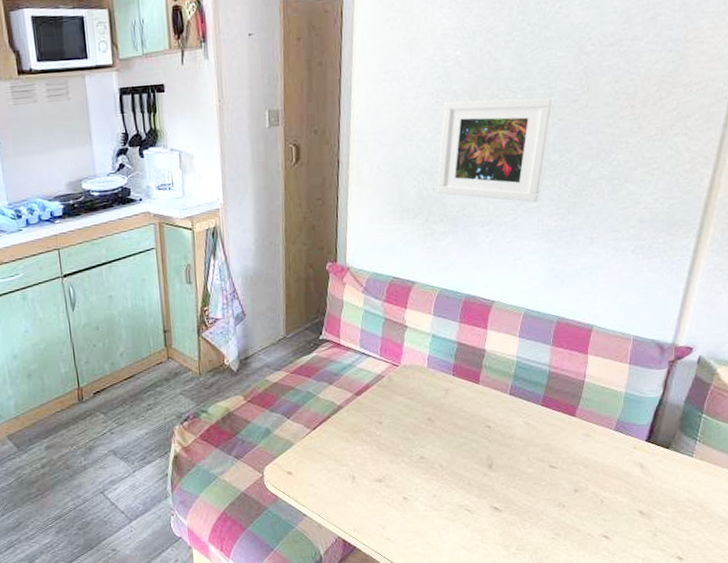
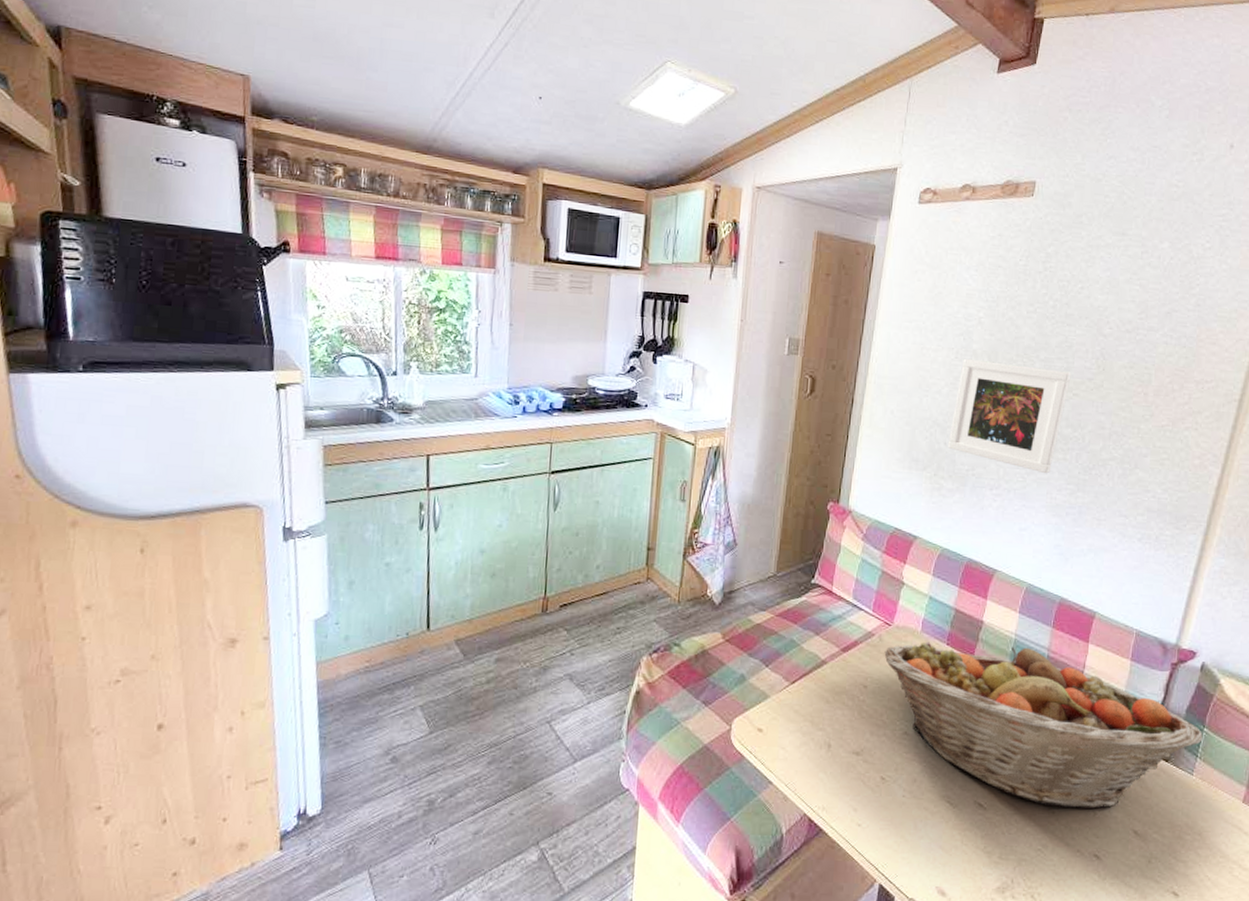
fruit basket: none [395,367,702,502] -> present [884,642,1203,809]

